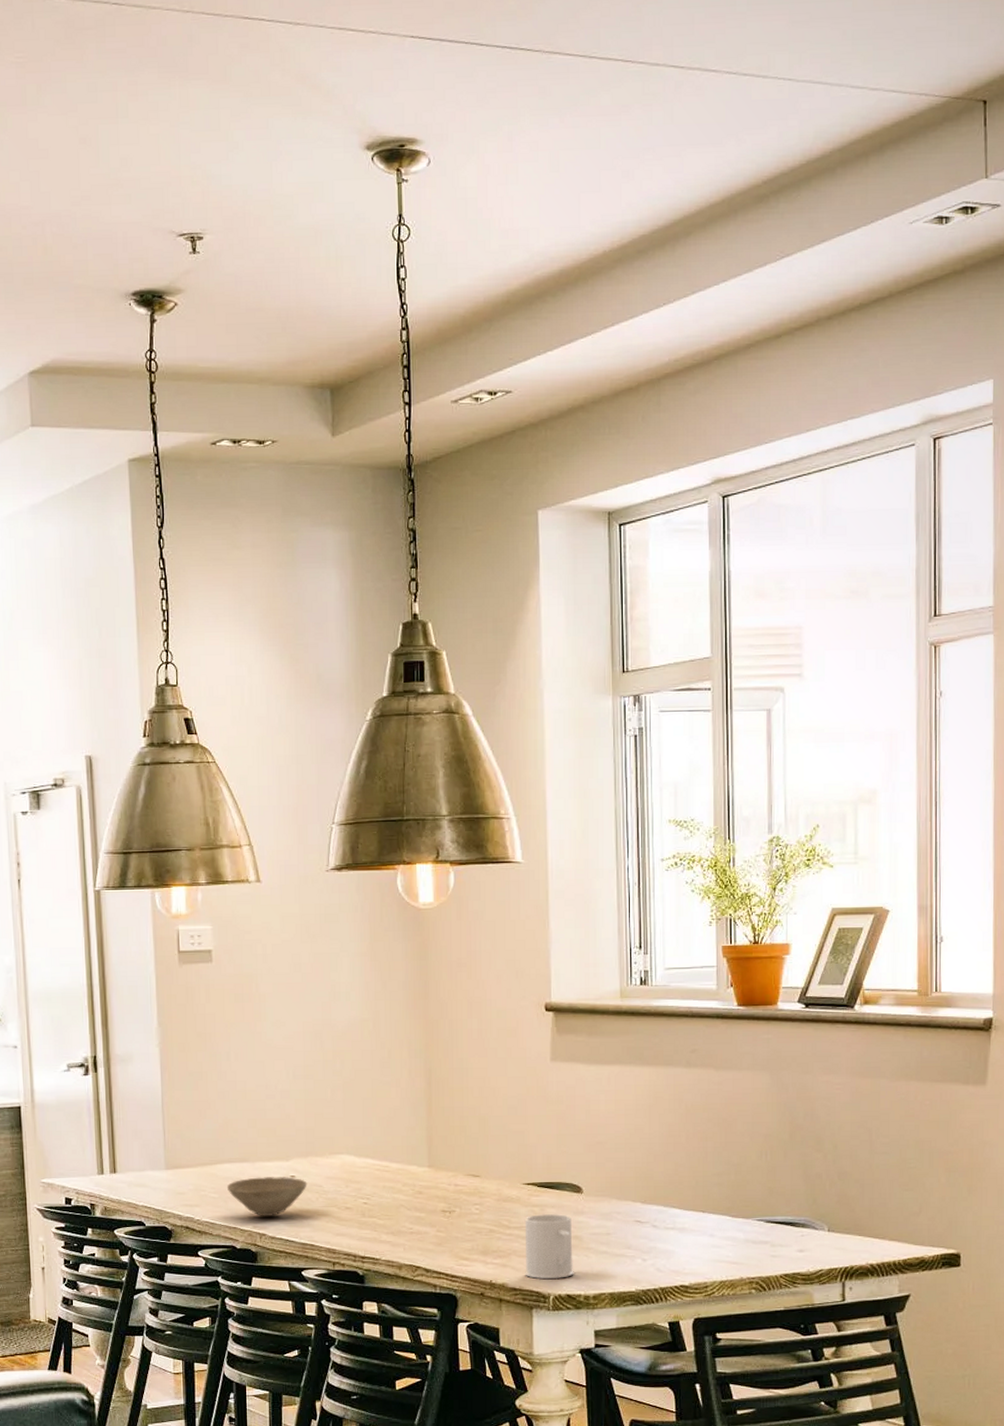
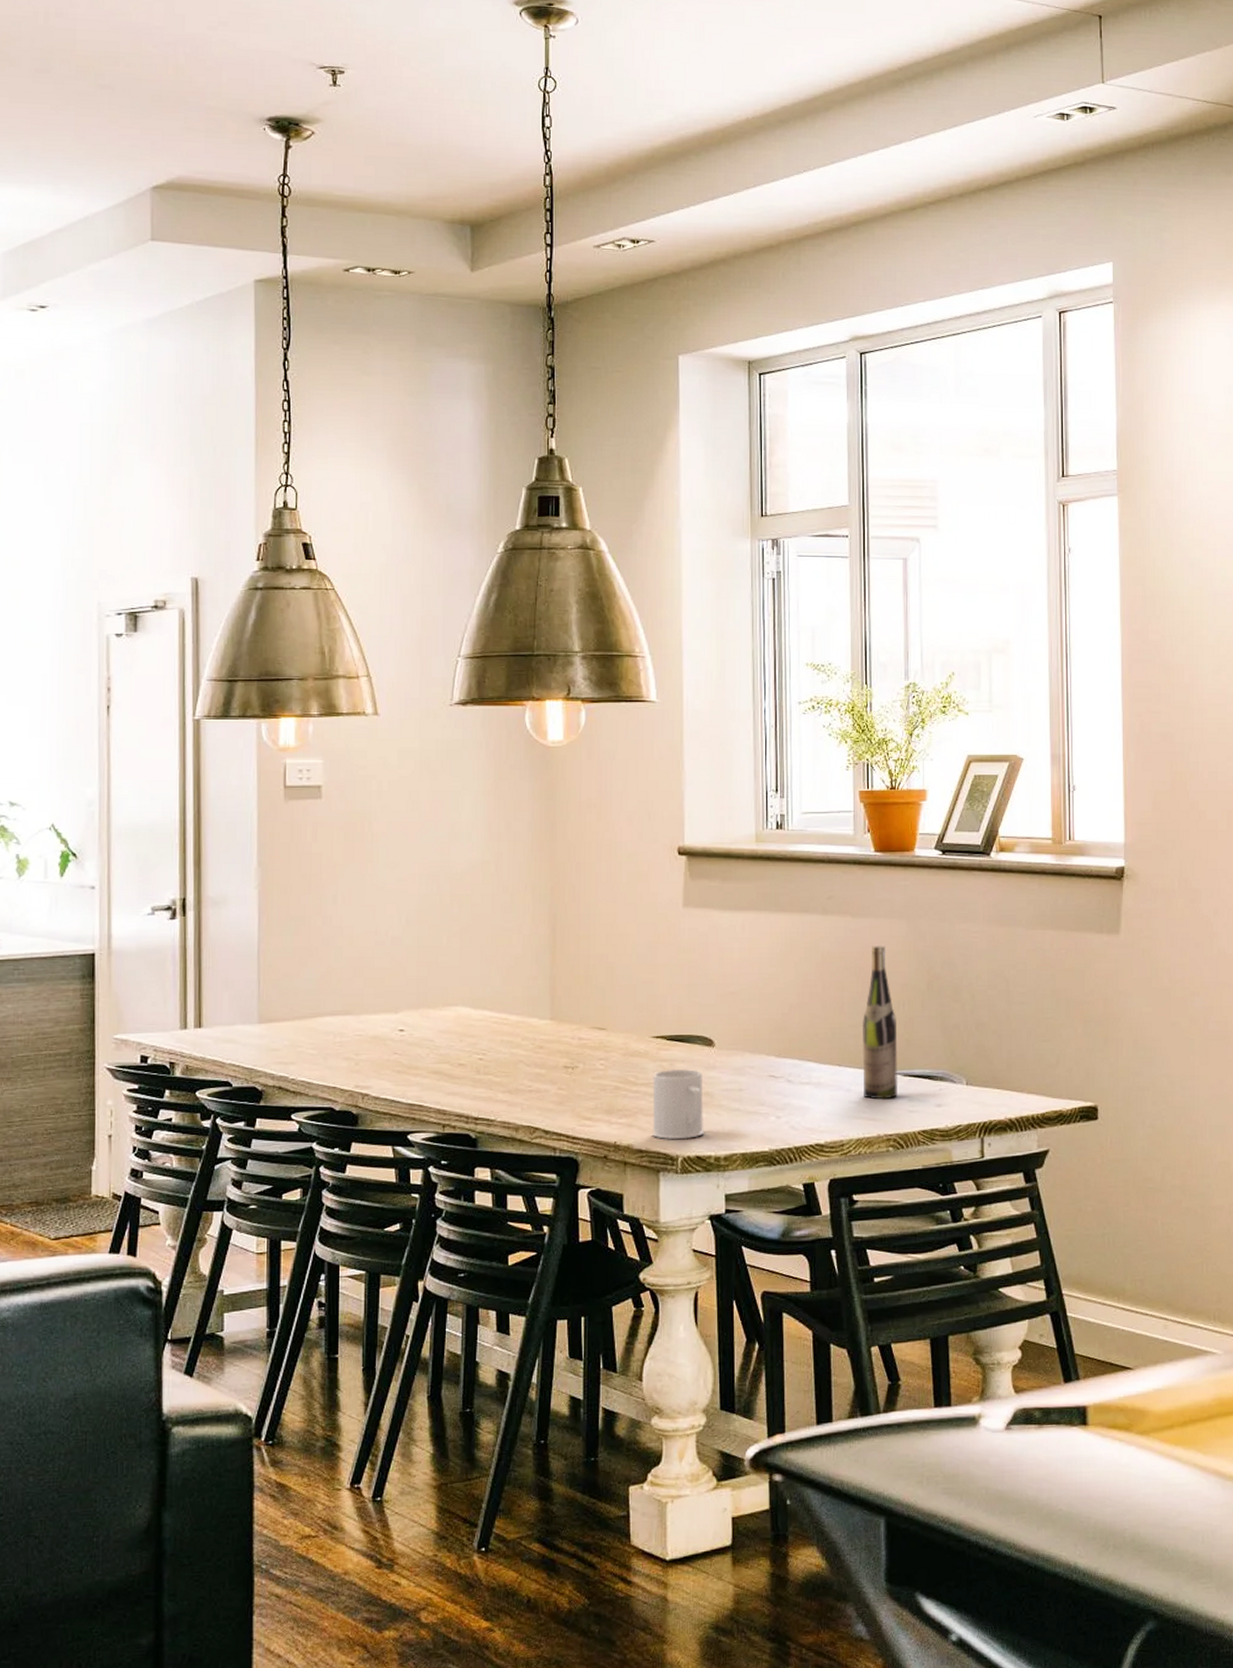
bowl: present [226,1177,307,1217] -> none [327,1031,418,1076]
wine bottle: none [725,1098,761,1243] -> present [861,946,899,1099]

